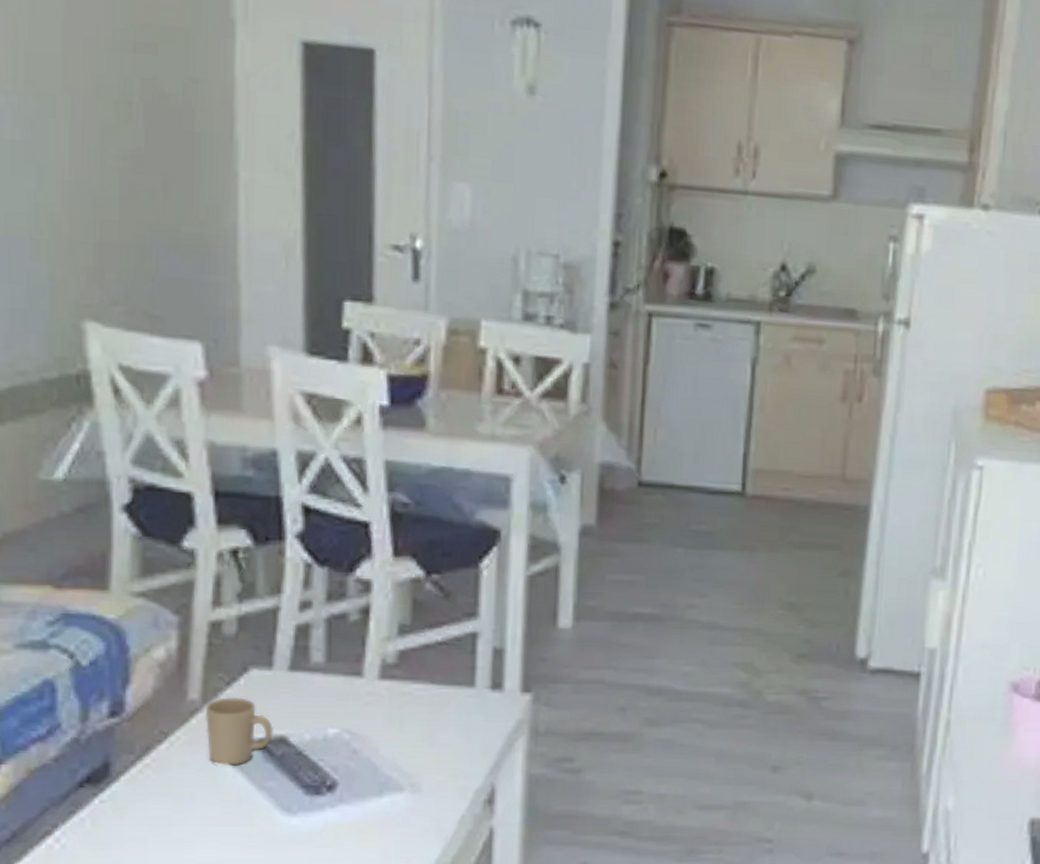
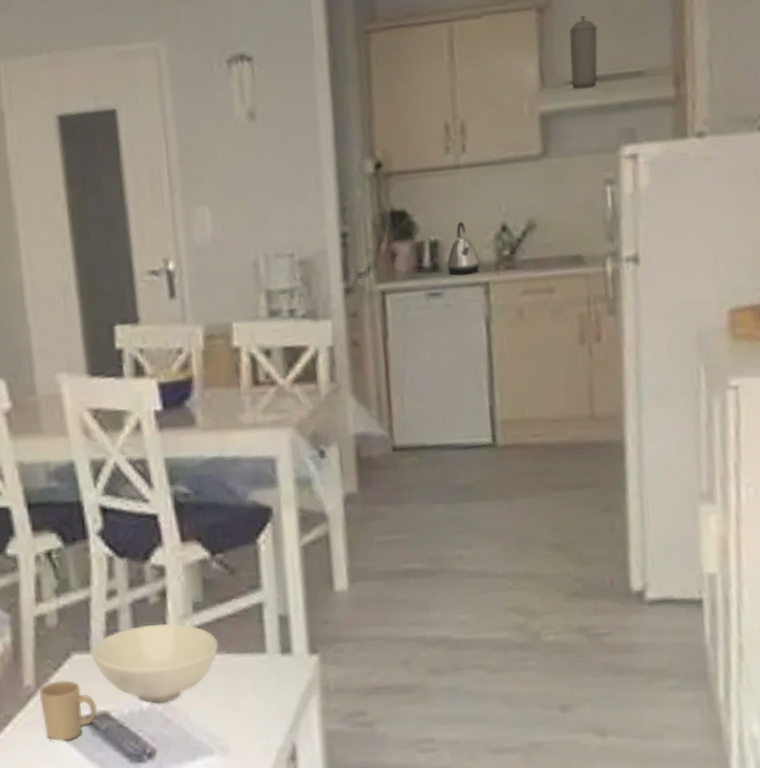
decorative bowl: none [274,644,423,732] -> present [92,623,219,704]
kettle: none [719,251,755,311] -> present [446,221,481,276]
canister: none [871,58,904,137] -> present [569,15,598,90]

